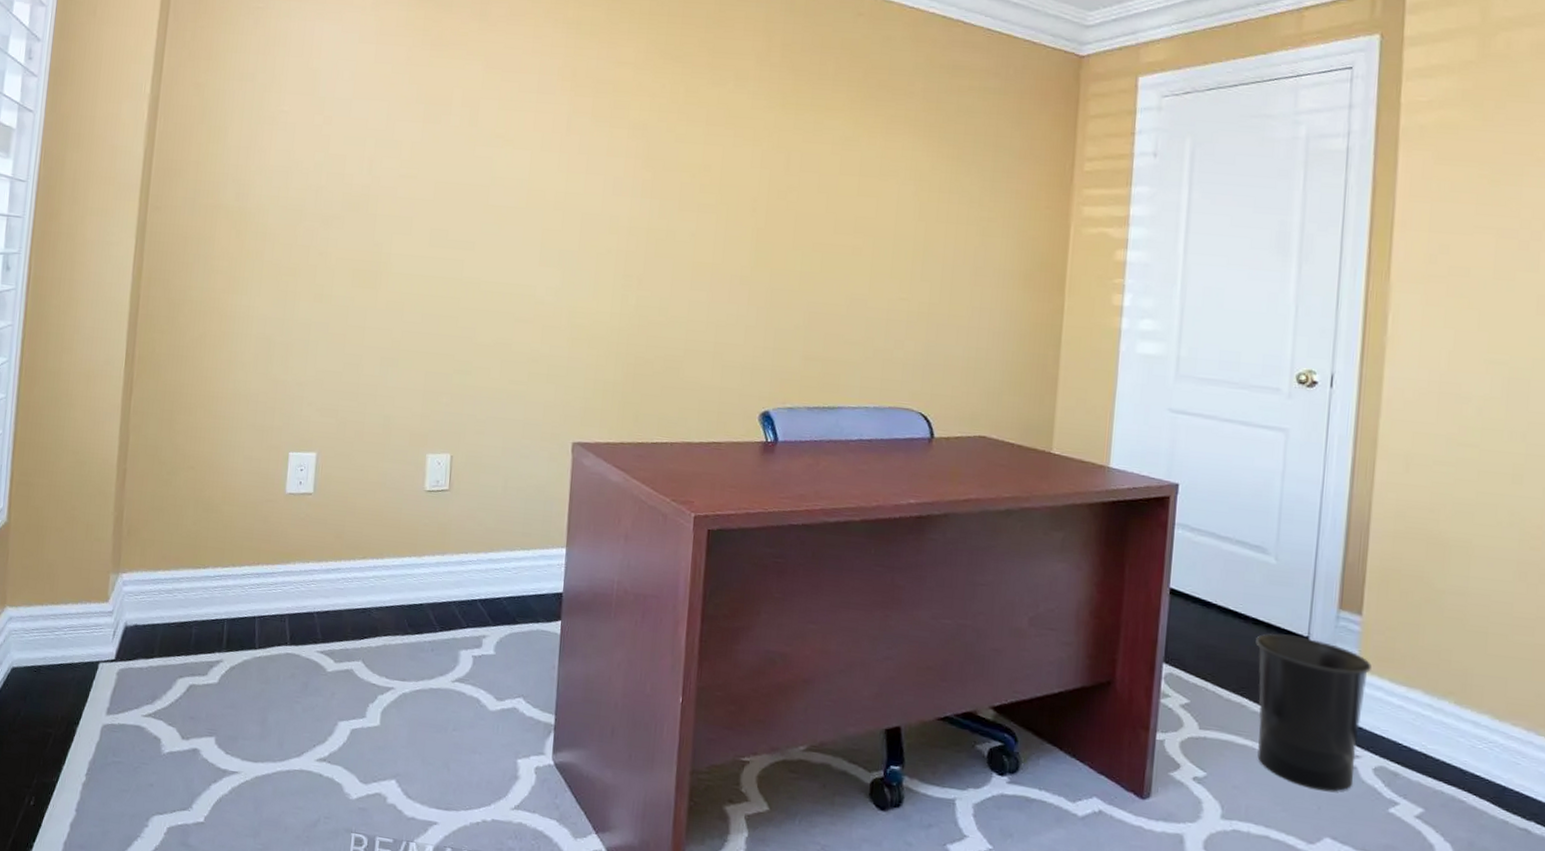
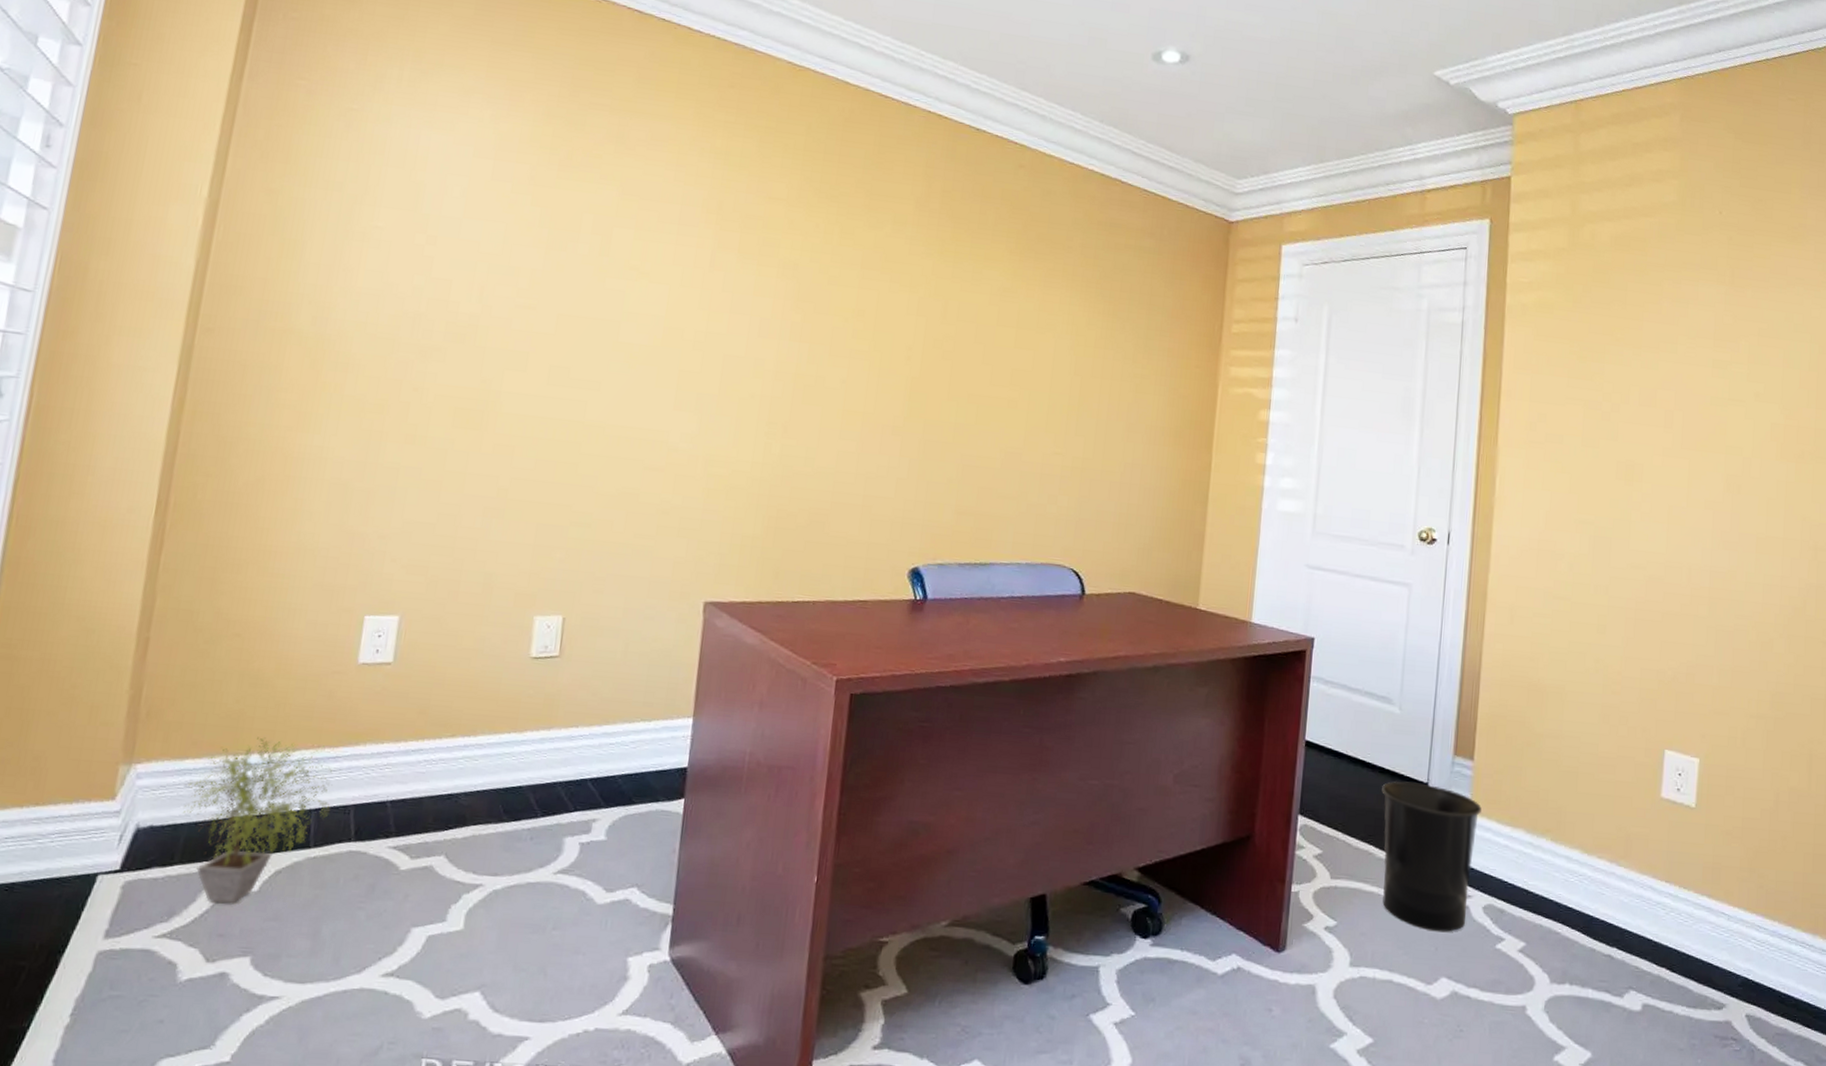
potted plant: none [158,554,271,692] -> present [182,737,334,903]

